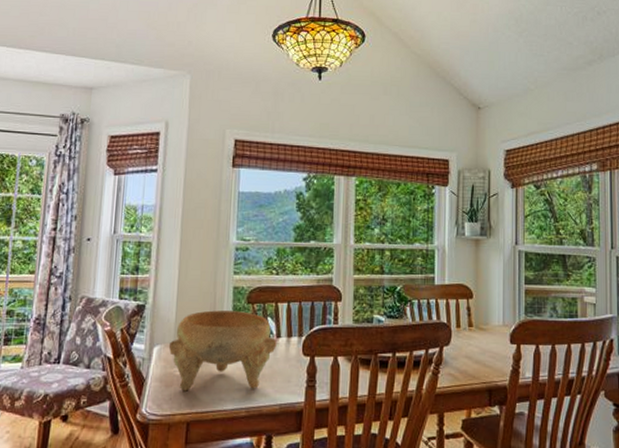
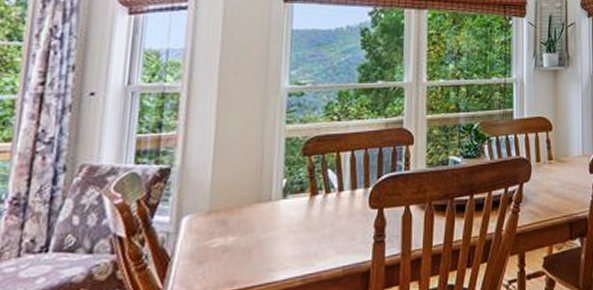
decorative bowl: present [169,310,277,391] -> none [203,165,339,266]

